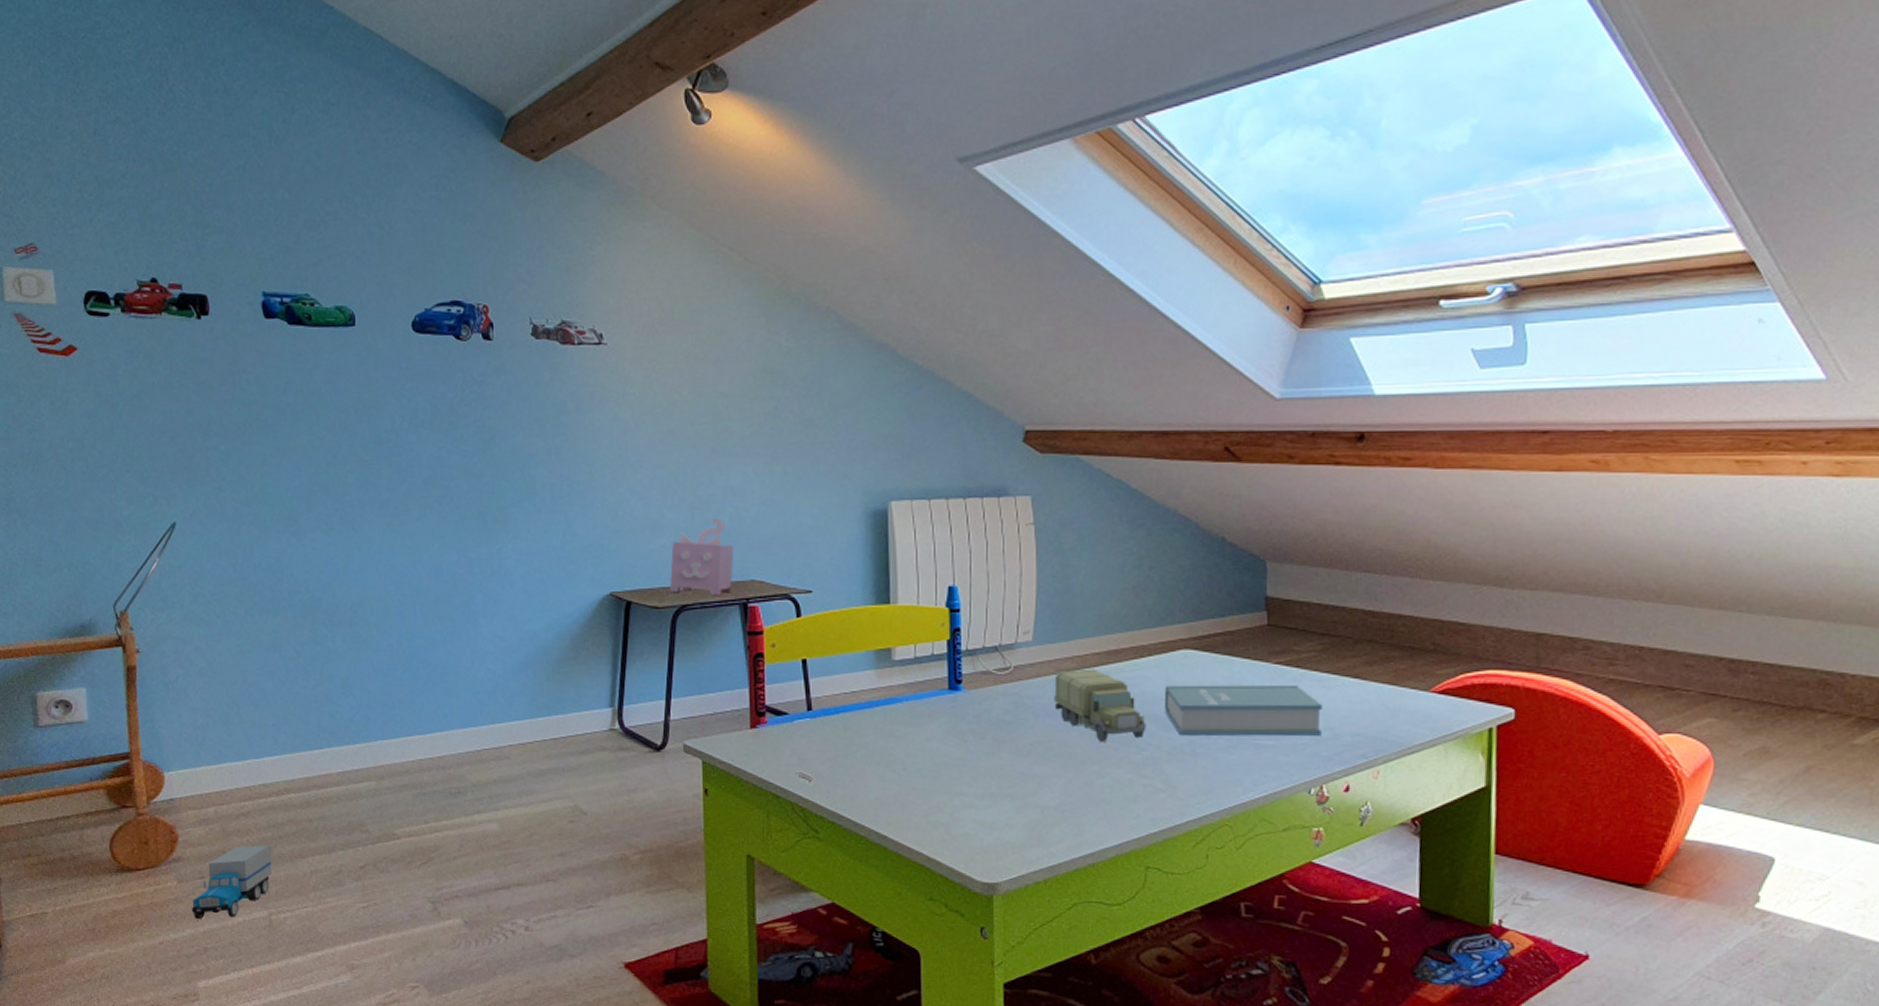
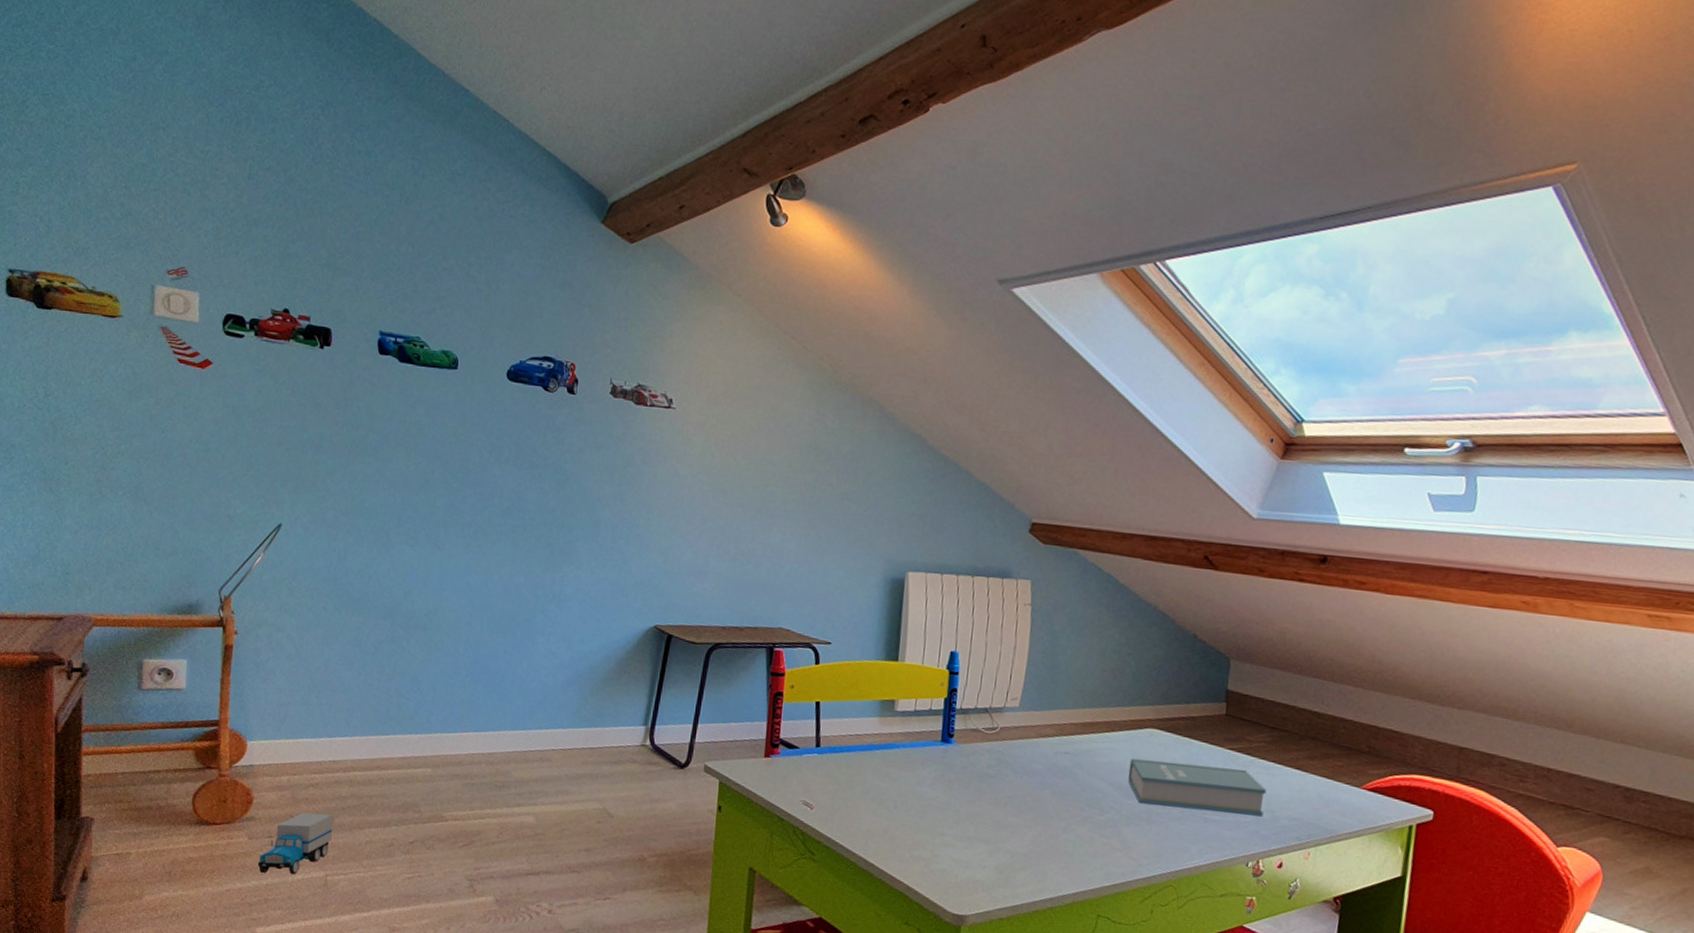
toy box: present [670,517,734,595] -> none [707,569,768,638]
toy truck: present [1054,669,1147,743] -> none [1032,735,1111,803]

